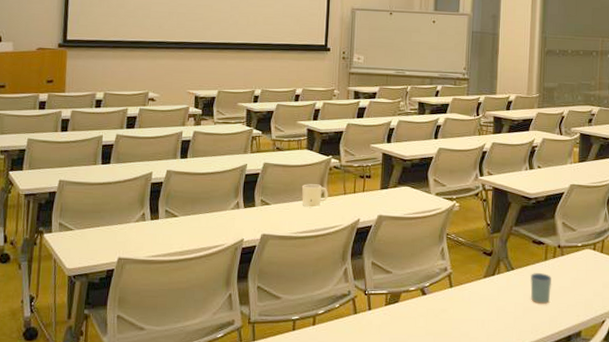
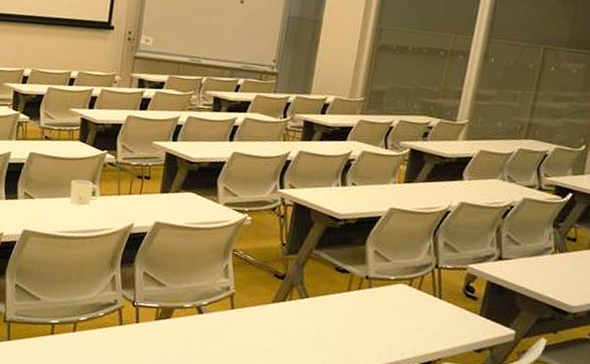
mug: present [530,273,552,304] -> none [326,303,353,339]

